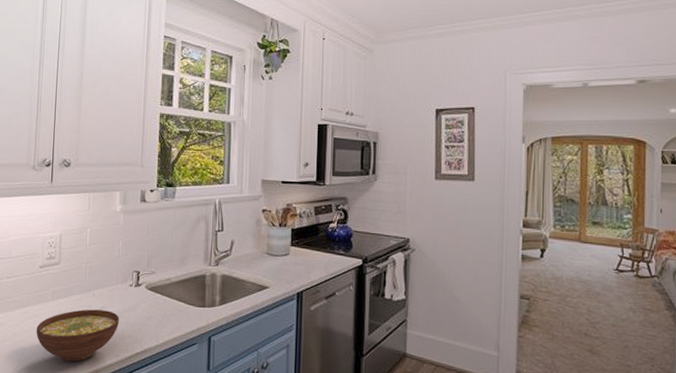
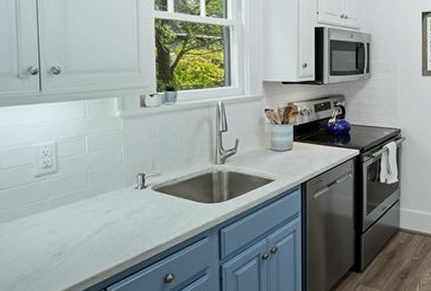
bowl: present [36,309,120,362] -> none [38,213,128,265]

